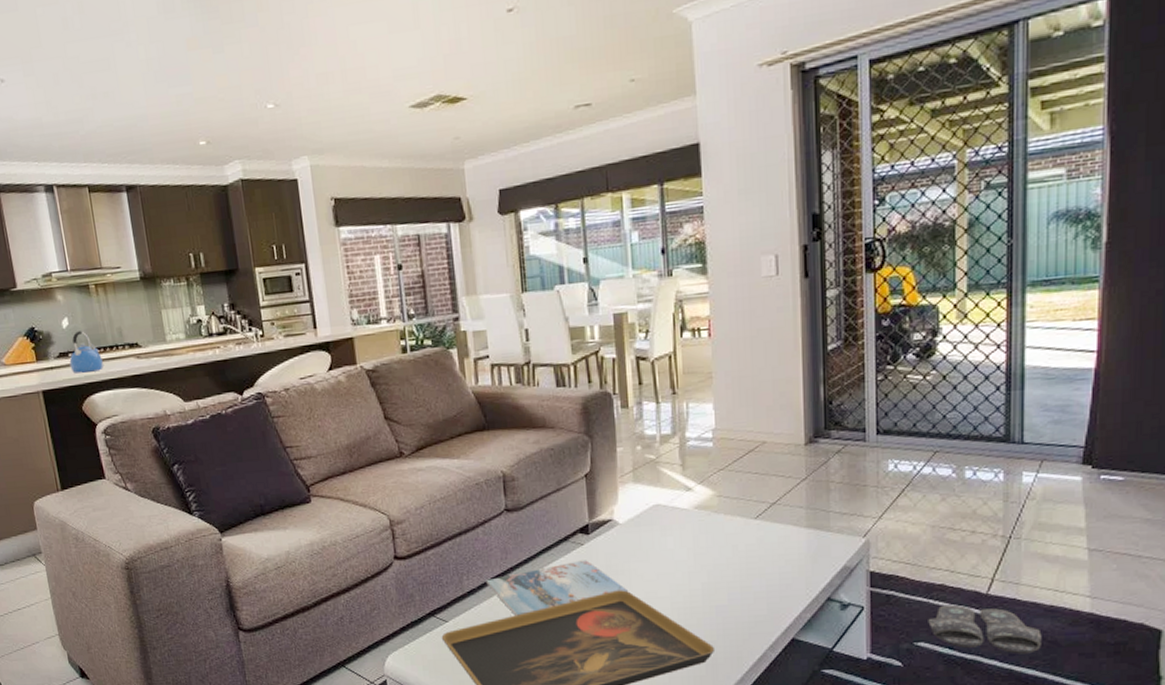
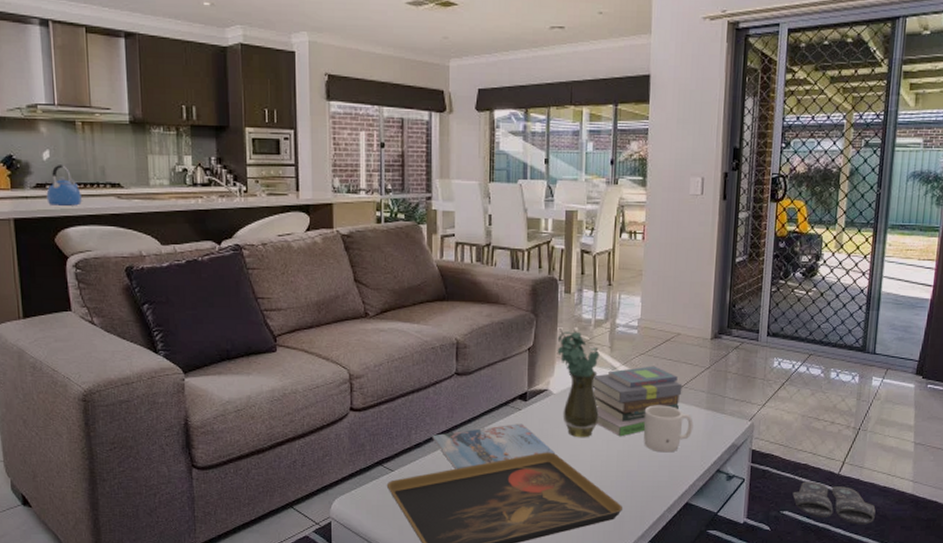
vase: none [617,446,676,572] -> present [557,327,600,438]
books: none [664,482,775,568] -> present [592,366,683,437]
mug: none [730,526,793,582] -> present [643,405,694,453]

